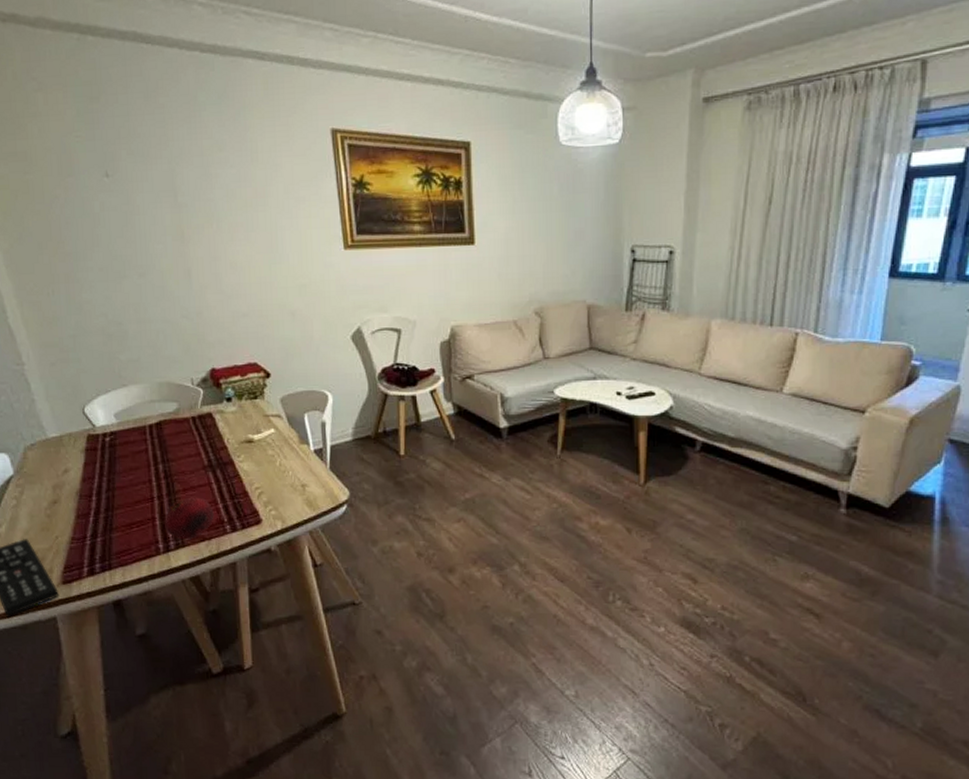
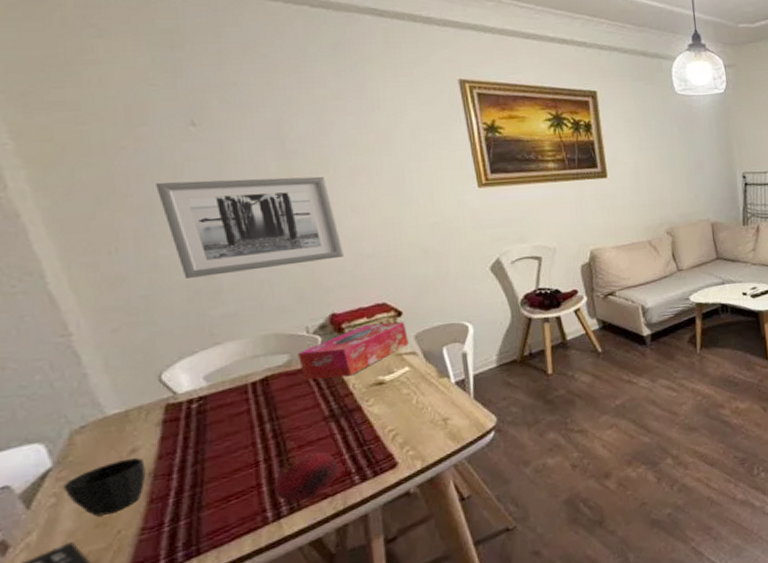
cup: none [21,478,74,521] -> present [63,458,146,517]
wall art: none [80,230,223,323] -> present [156,176,344,278]
tissue box: none [184,382,275,431] -> present [298,321,409,381]

